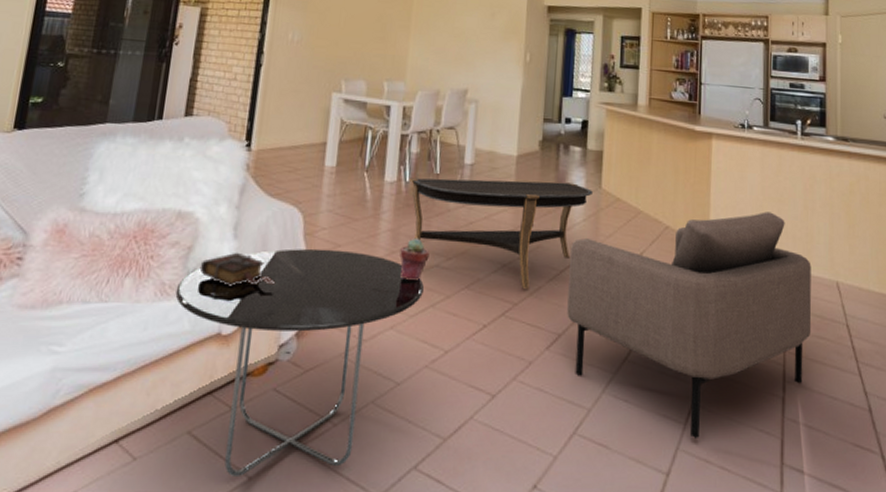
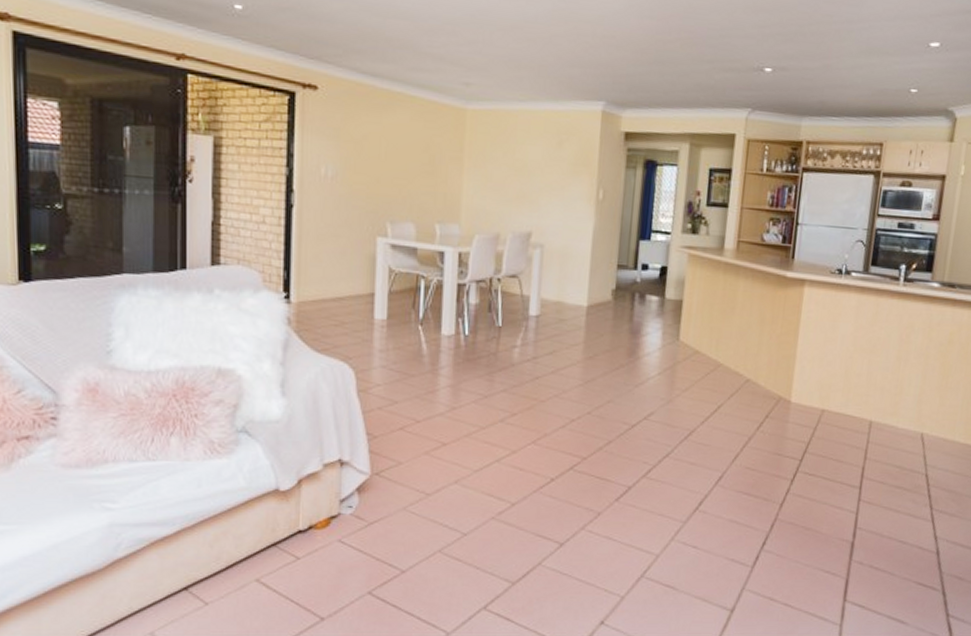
side table: present [175,248,424,476] -> none [226,405,488,617]
book: present [199,252,276,286] -> none [248,409,331,444]
potted succulent: present [399,239,430,281] -> none [461,394,493,437]
coffee table: present [409,178,593,289] -> none [469,331,669,443]
armchair: present [567,212,812,440] -> none [638,363,897,580]

